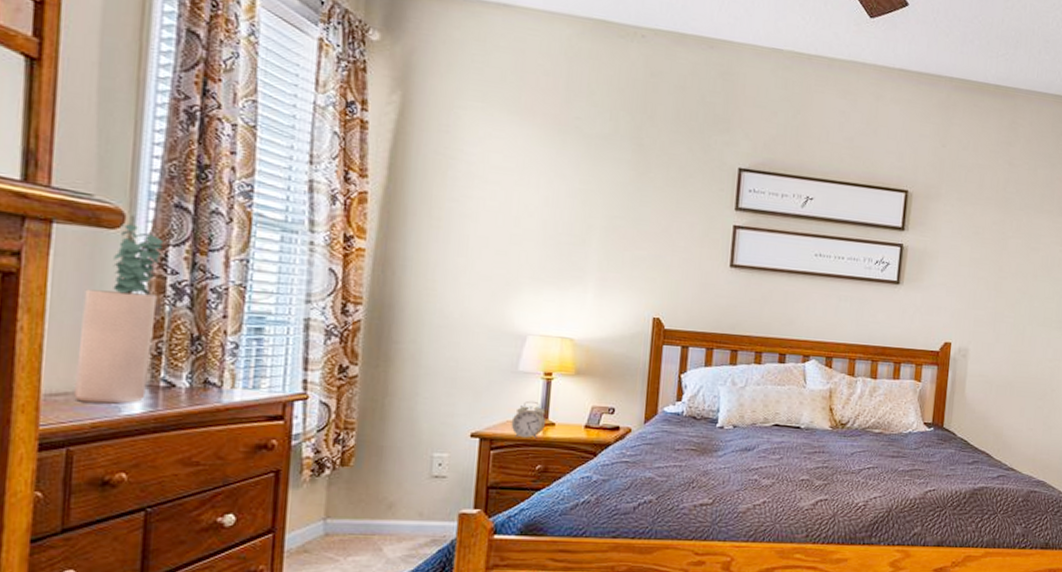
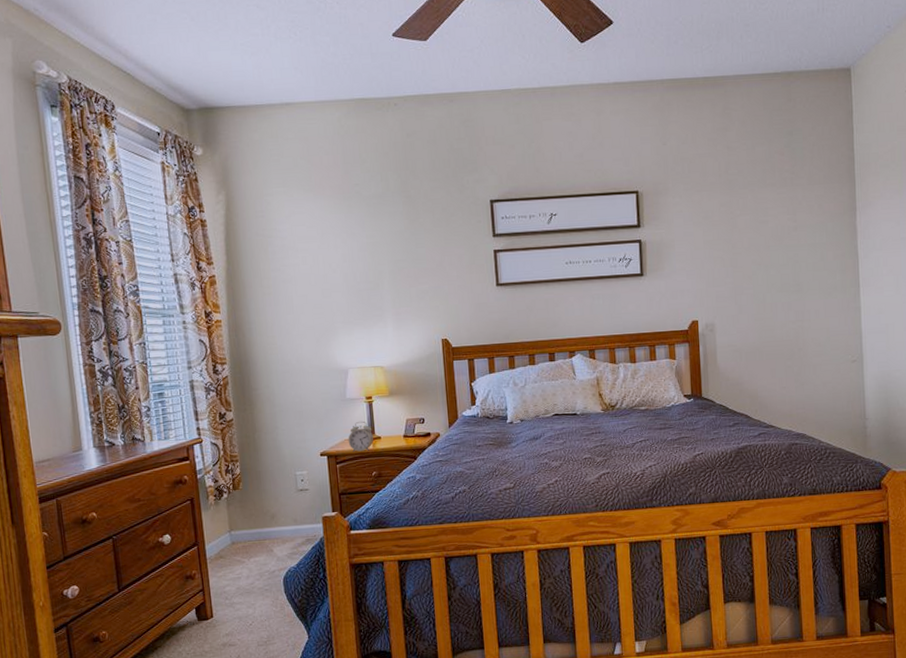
vase: present [74,216,164,404] -> none [46,323,98,465]

